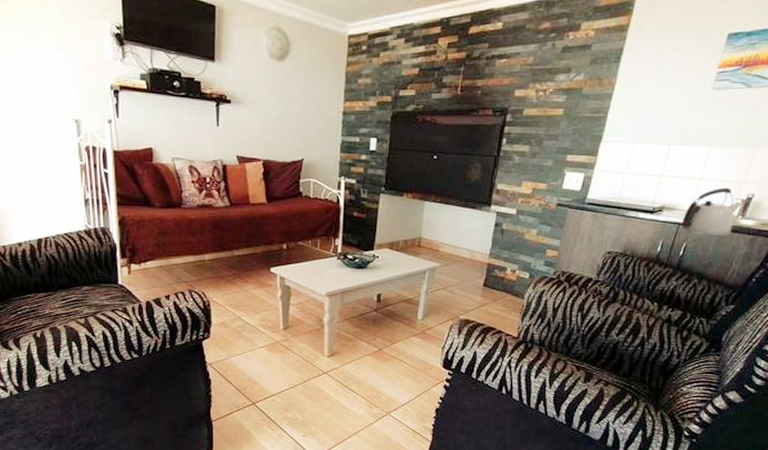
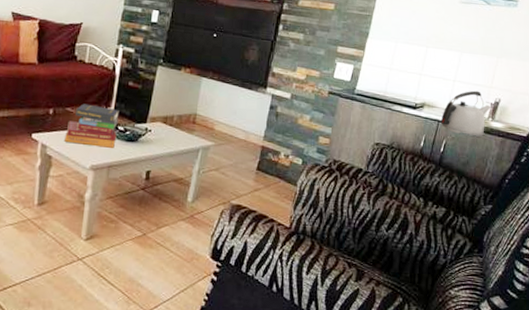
books: none [300,237,347,275] -> present [65,103,119,148]

